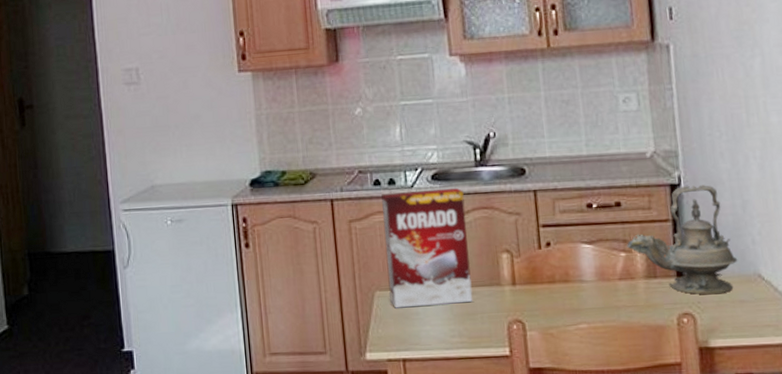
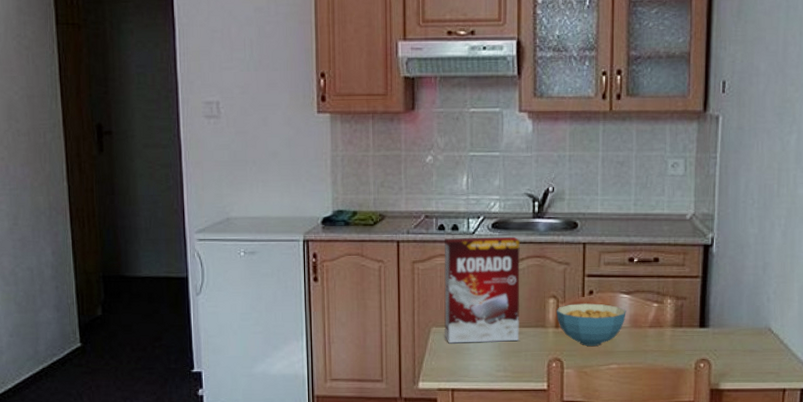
cereal bowl: none [512,256,591,304] -> present [557,303,626,346]
teapot: present [627,185,738,295] -> none [660,247,753,344]

